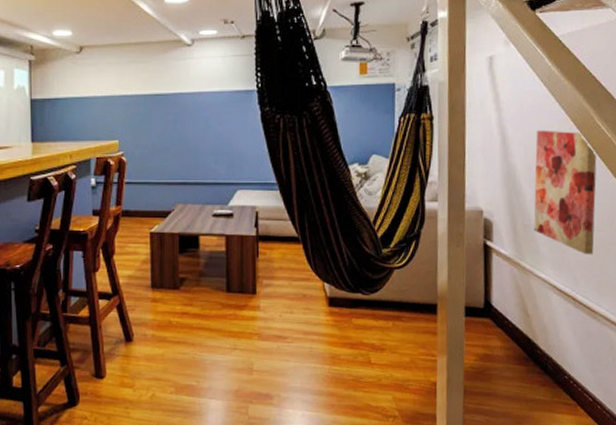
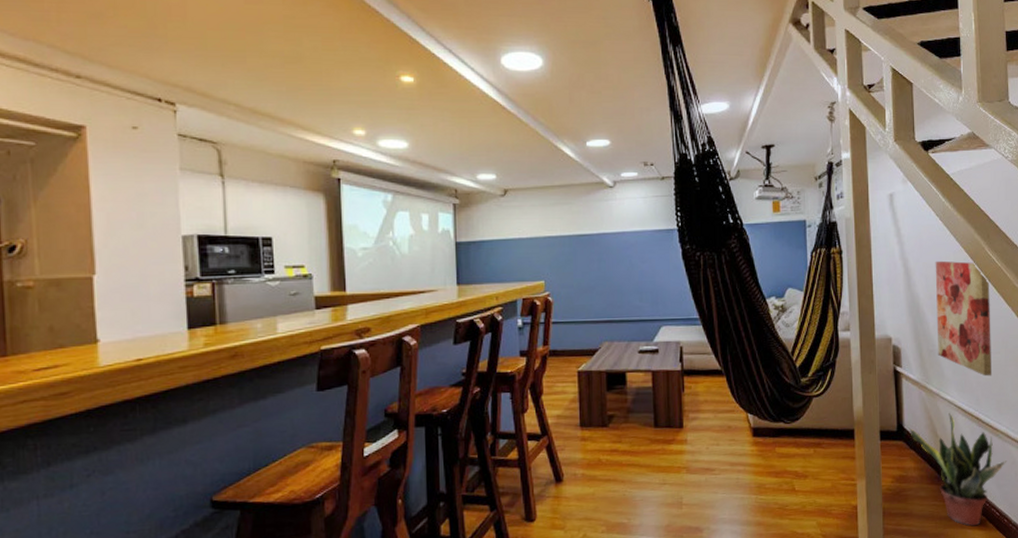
potted plant: none [498,291,605,410] -> present [910,412,1007,526]

